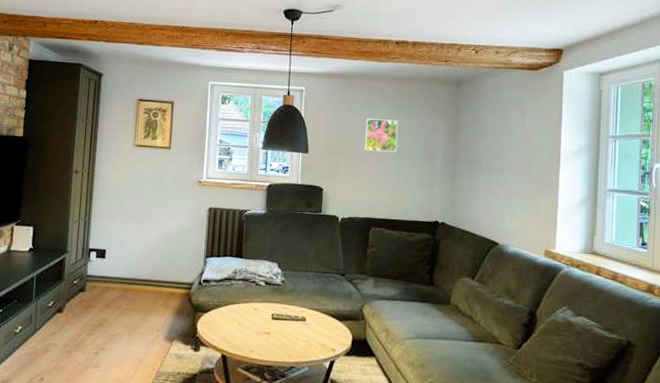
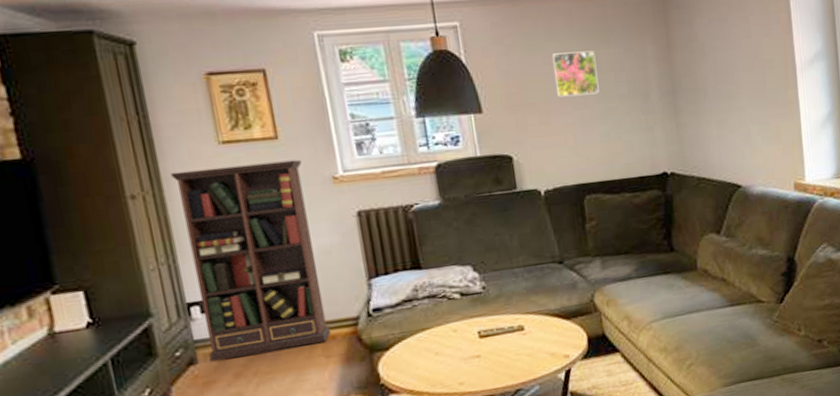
bookcase: none [92,160,181,296] -> present [171,159,332,362]

